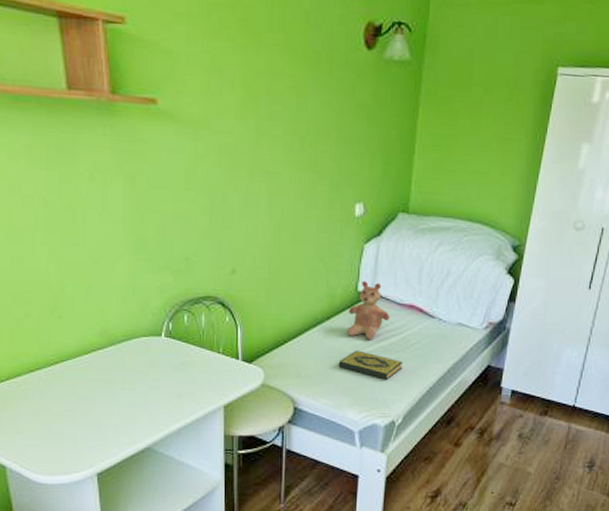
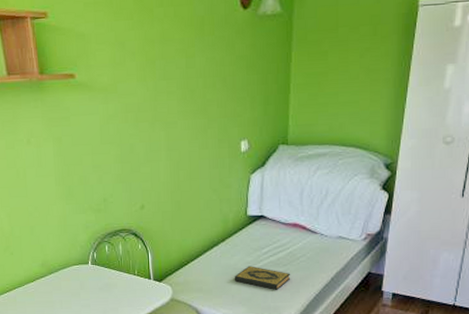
teddy bear: present [347,281,390,341] -> none [240,206,277,257]

